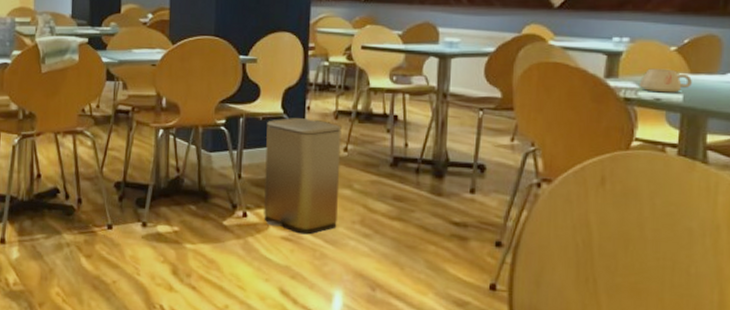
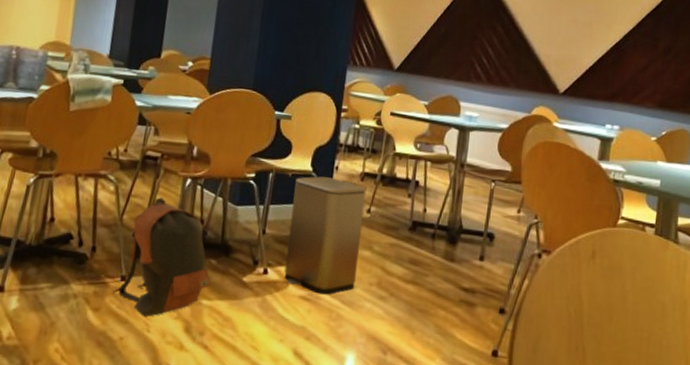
backpack: none [101,149,192,261] -> present [112,197,211,317]
cup: present [640,68,692,93] -> none [626,154,667,179]

